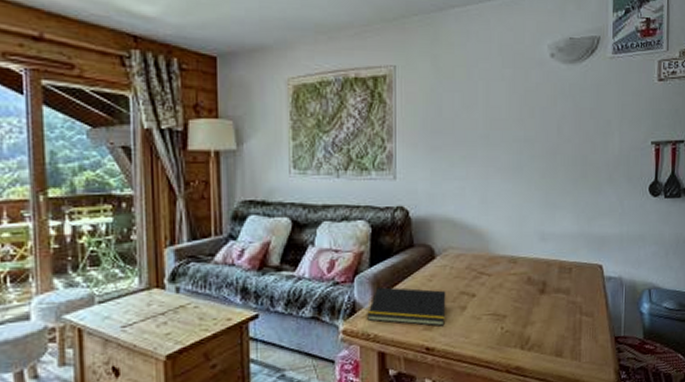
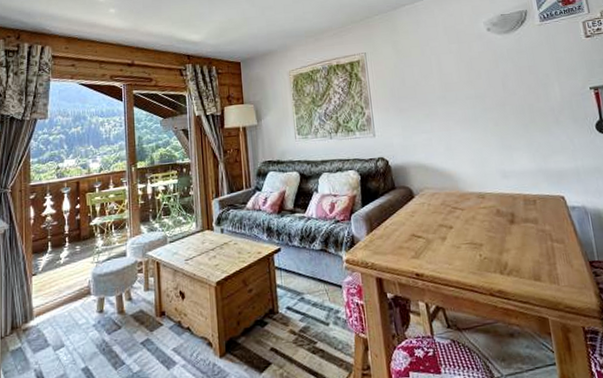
notepad: present [367,287,446,326] -> none [364,223,430,255]

